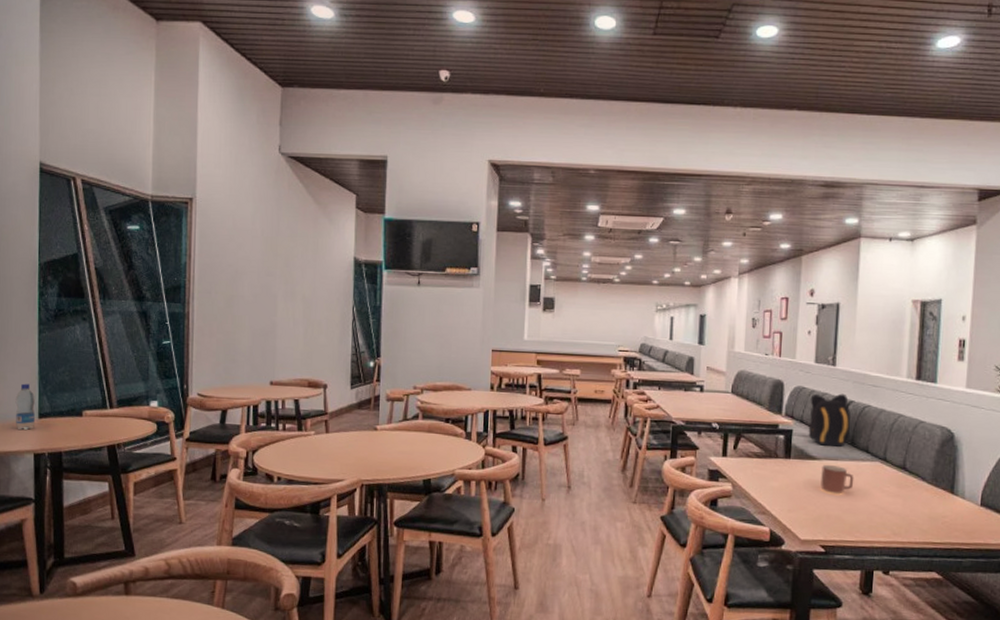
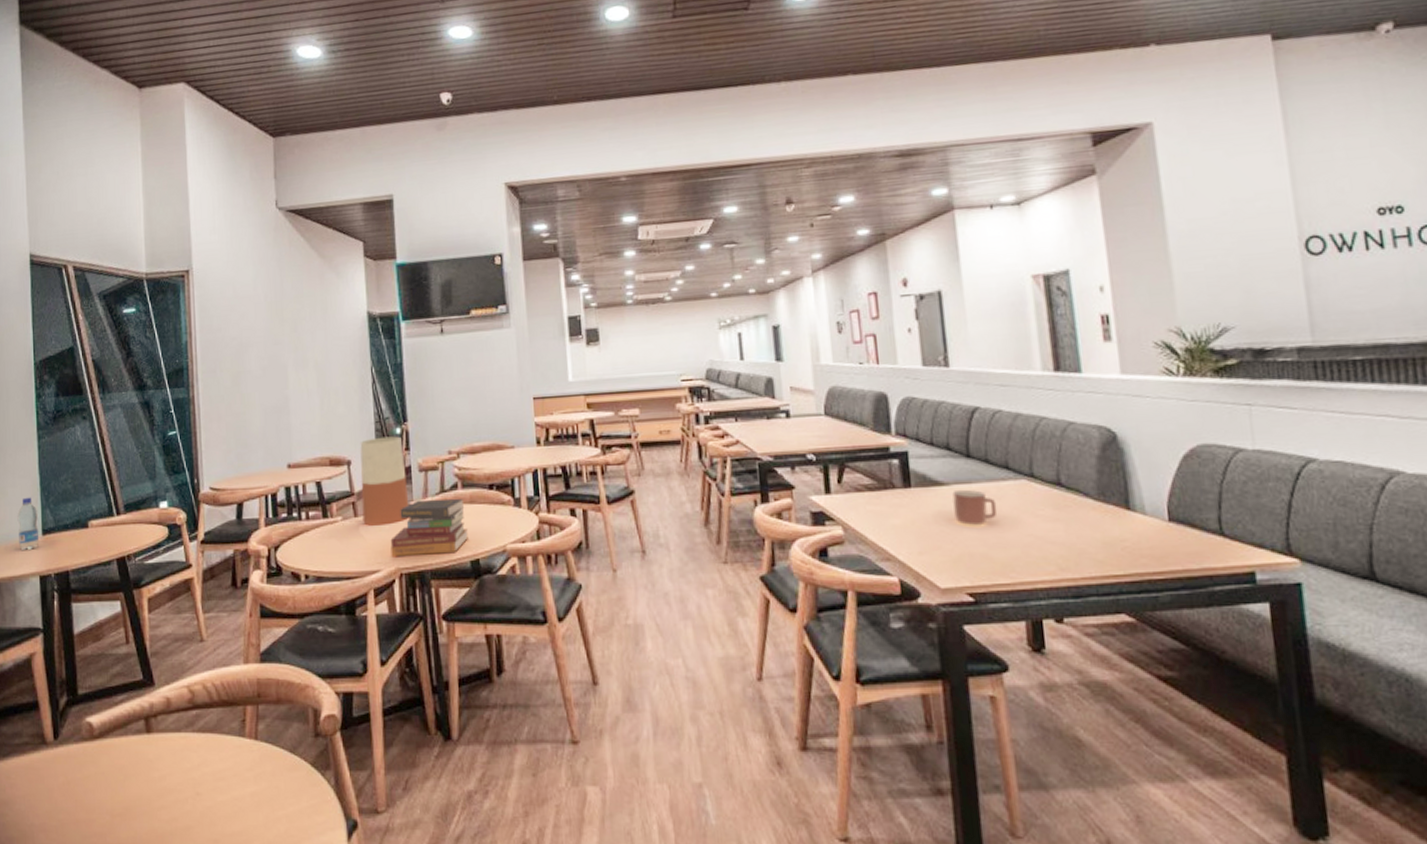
vase: none [333,368,375,443] -> present [360,436,409,526]
books: none [355,424,423,472] -> present [390,498,468,557]
backpack: present [808,393,851,448] -> none [923,399,982,468]

